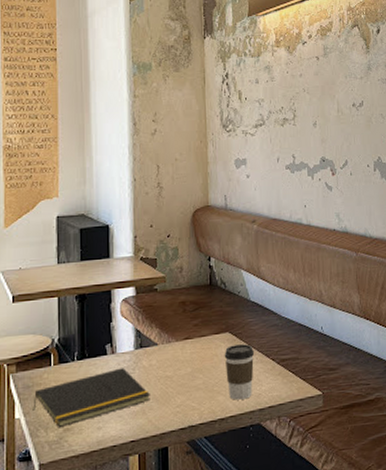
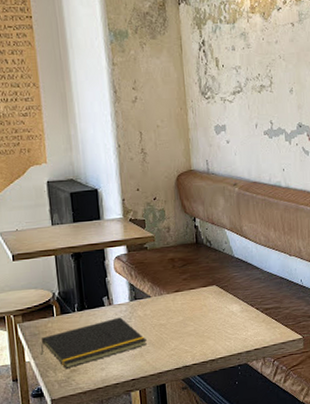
coffee cup: present [224,344,255,400] -> none [212,295,240,344]

